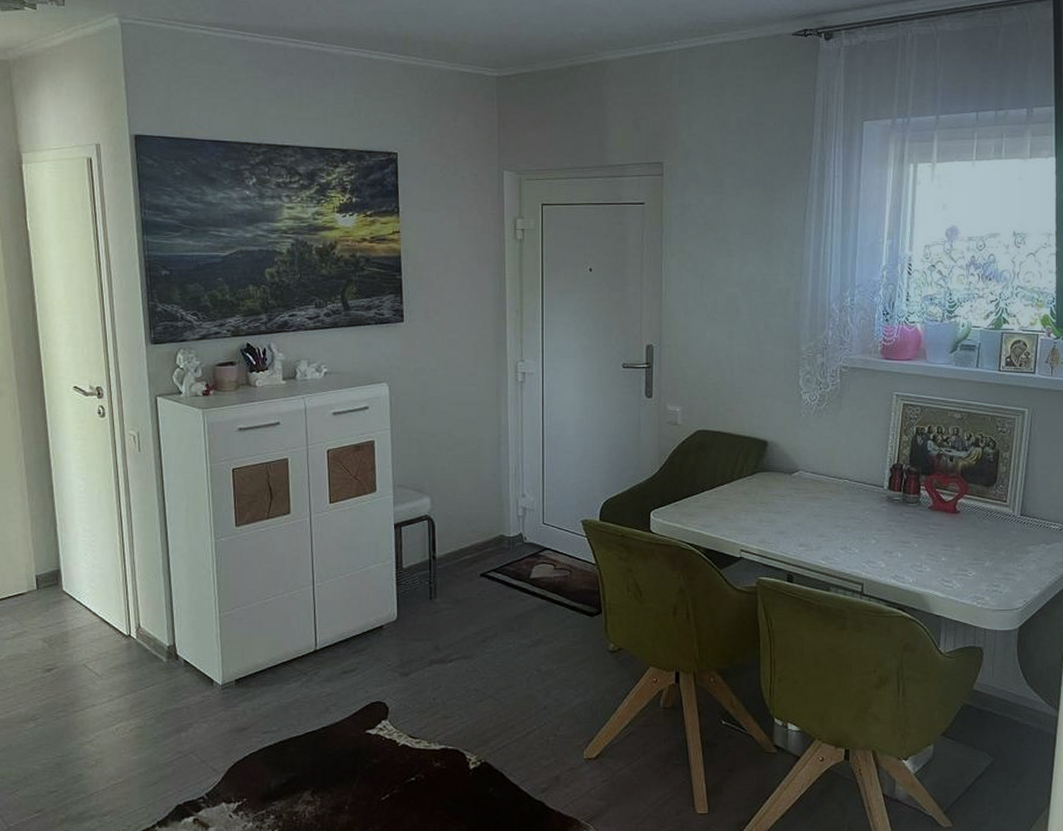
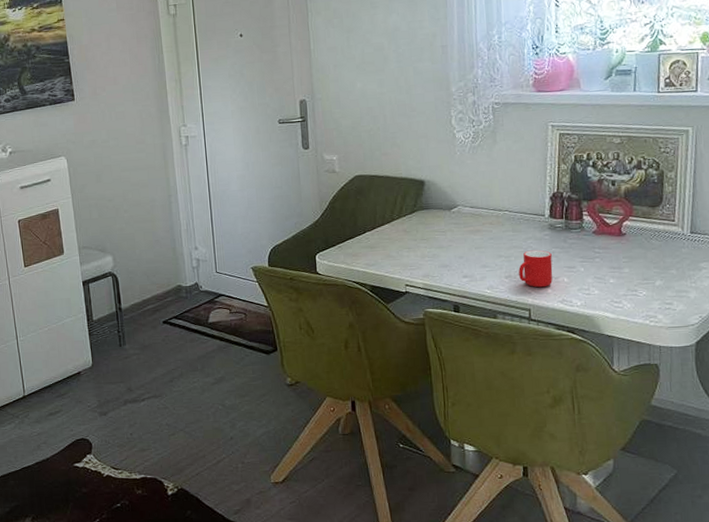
cup: none [854,522,888,562] -> present [518,250,553,288]

